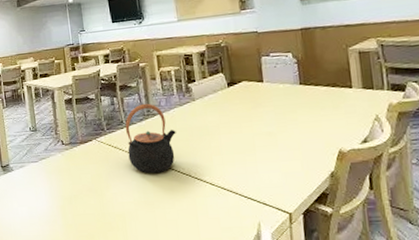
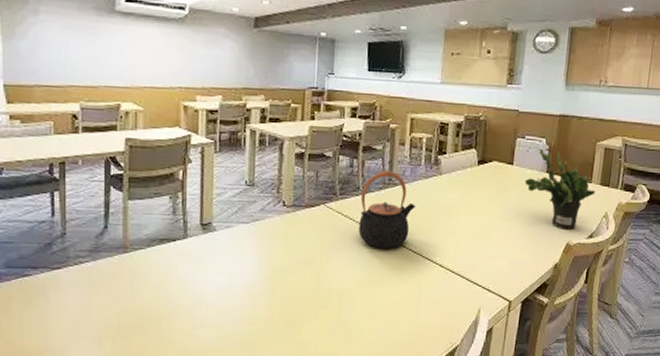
potted plant: none [279,62,359,137] -> present [525,148,596,230]

